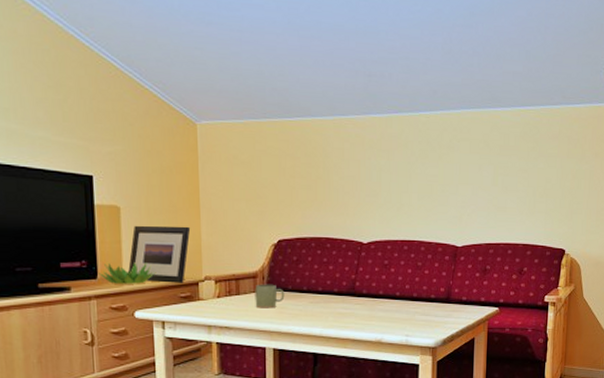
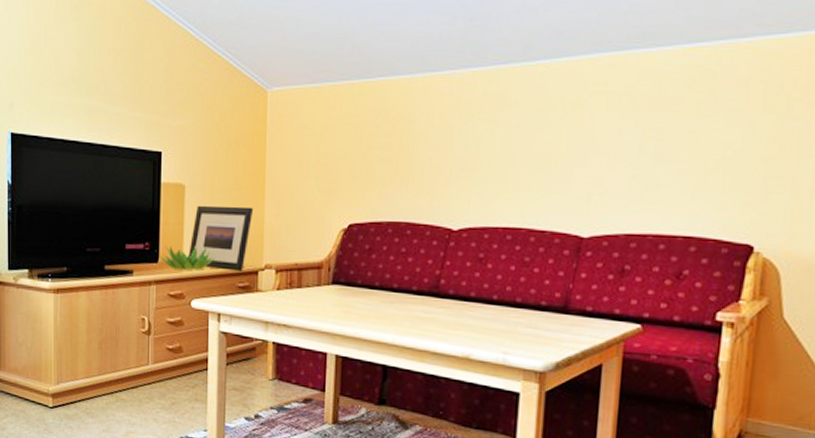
mug: present [255,284,285,308] -> none [318,276,353,306]

